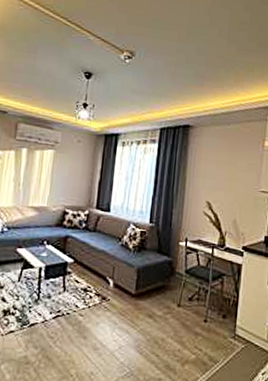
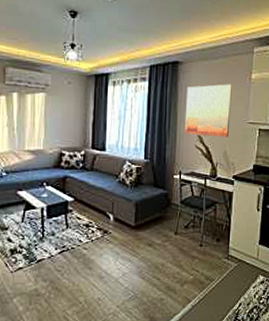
wall art: none [192,150,244,205] -> present [184,84,232,137]

